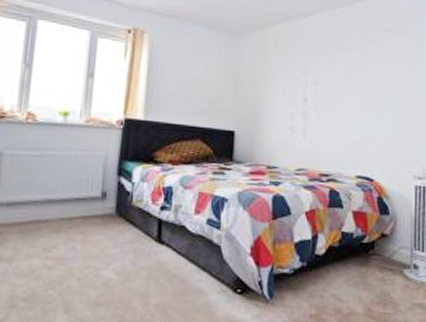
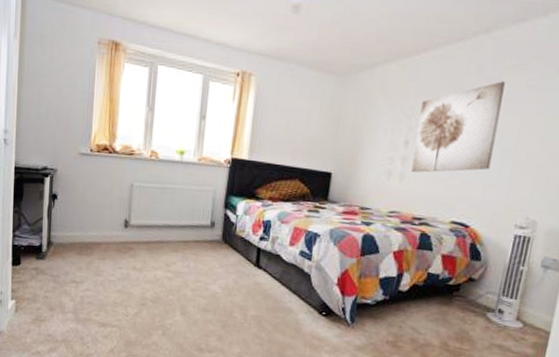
wall art: none [313,42,384,128] -> present [412,81,505,173]

